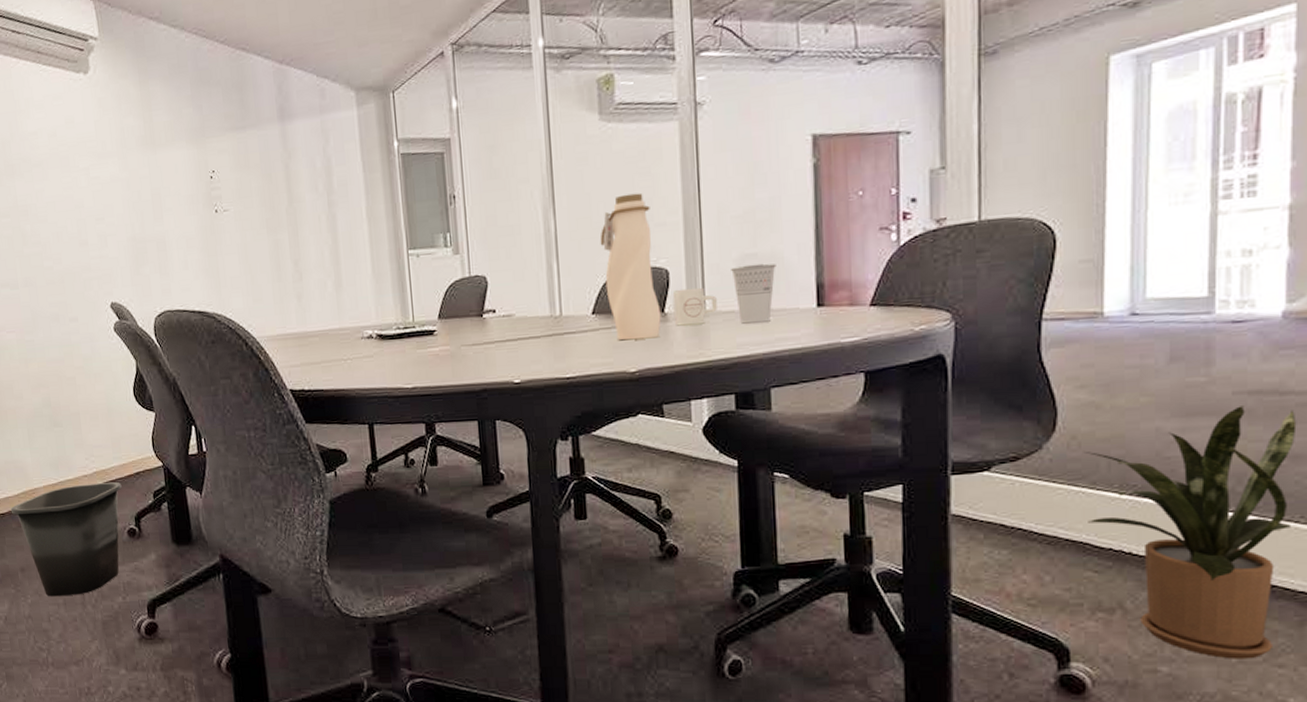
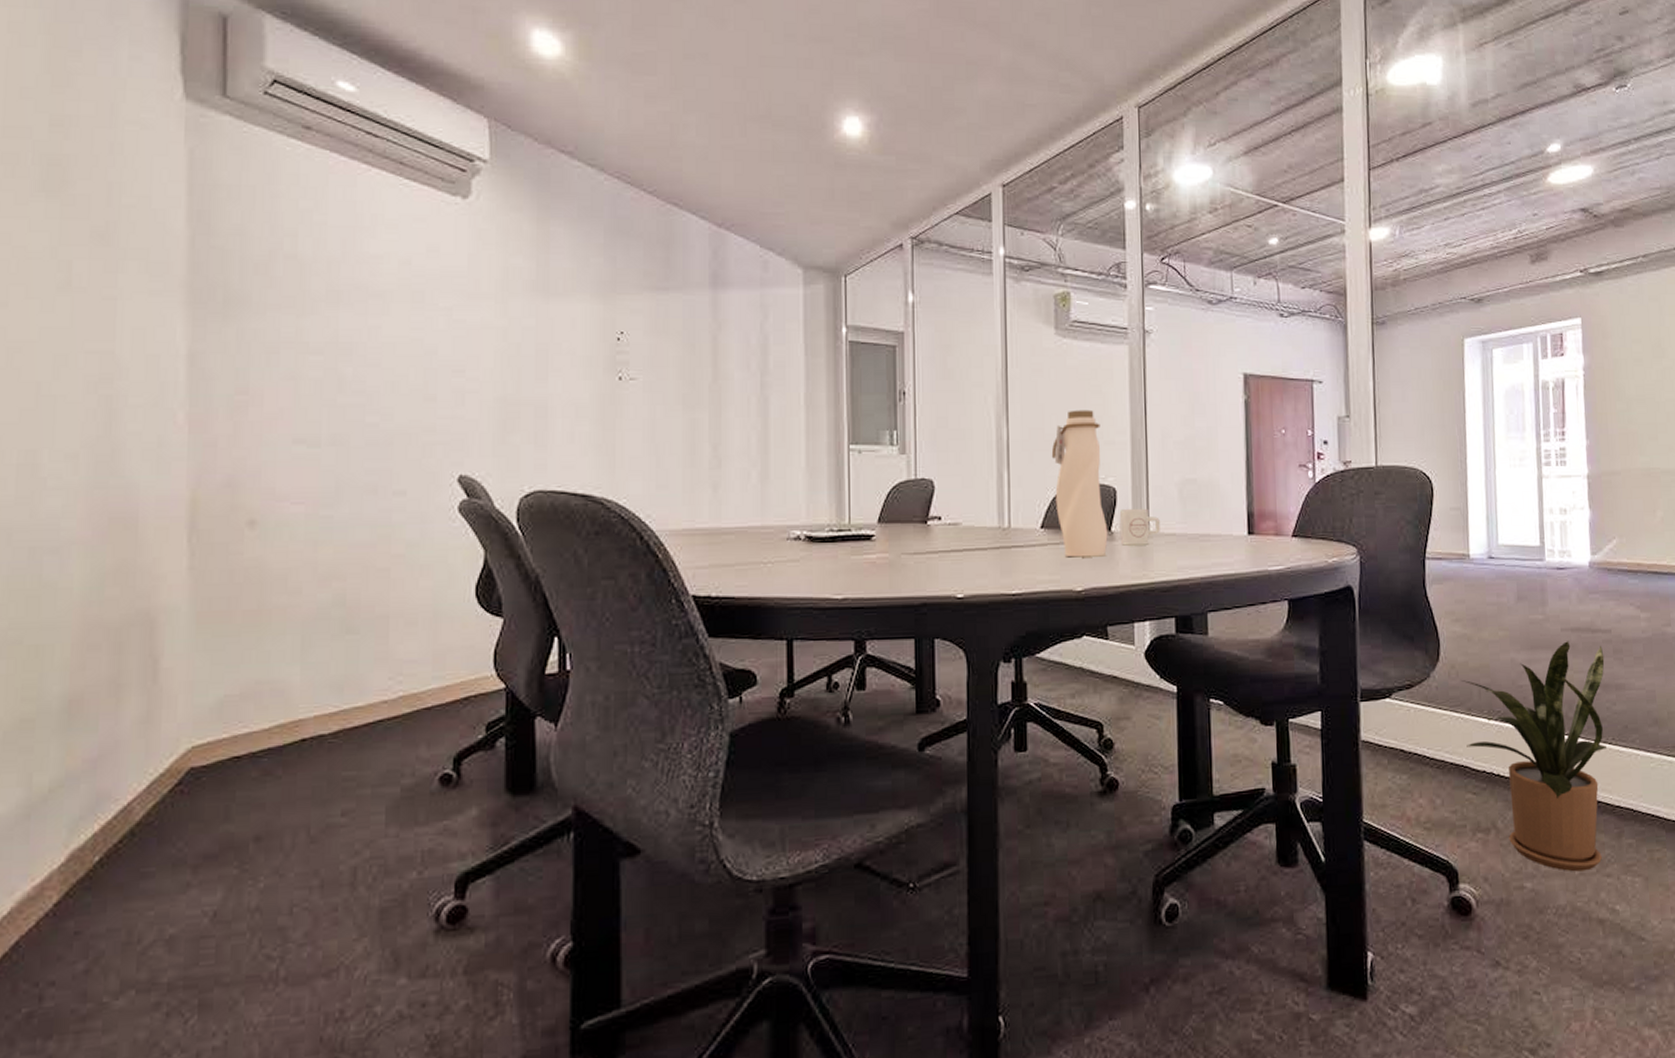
waste bin: present [10,481,122,597] -> none [252,709,440,877]
cup: present [731,263,776,324] -> none [1173,489,1213,547]

